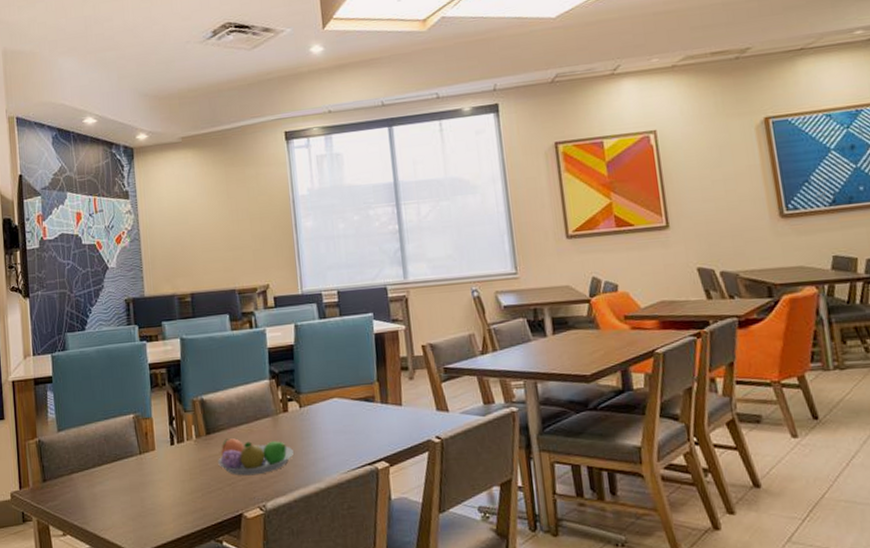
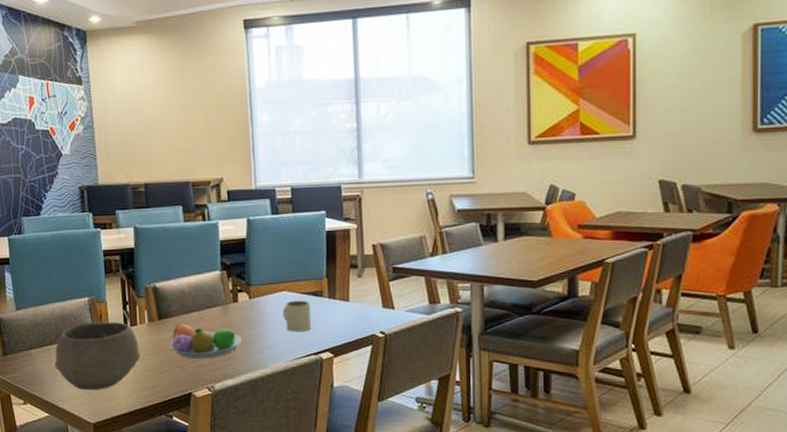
bowl: none [97,439,188,516] -> present [54,322,141,390]
mug: none [334,406,366,442] -> present [282,300,312,332]

